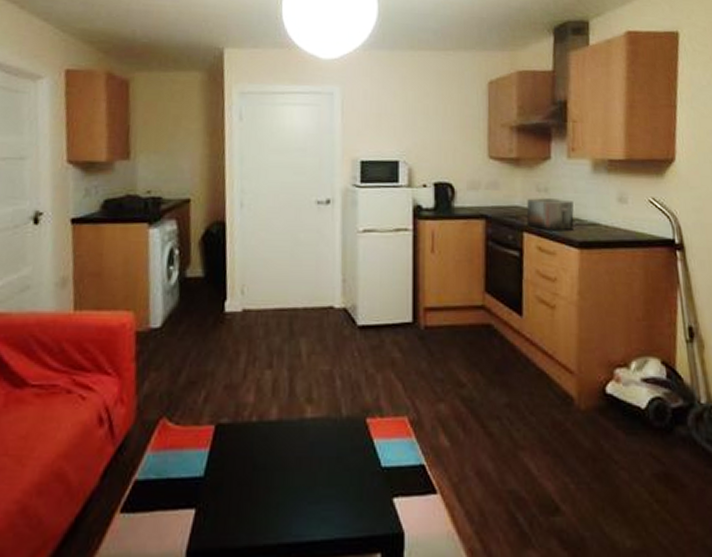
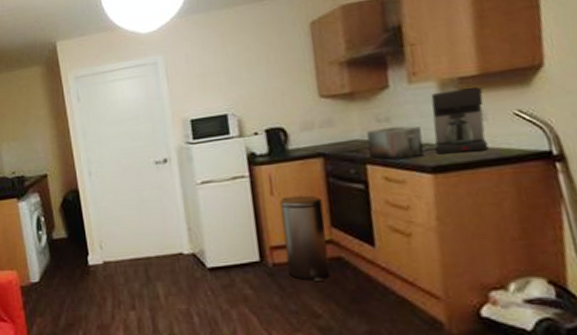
pedal bin: none [438,256,479,348] -> present [280,195,330,281]
coffee maker: none [583,170,627,232] -> present [431,87,489,155]

